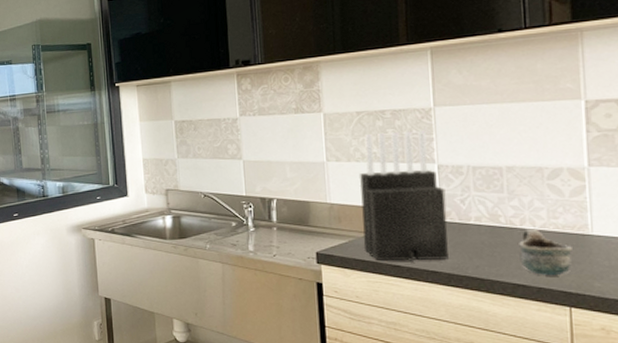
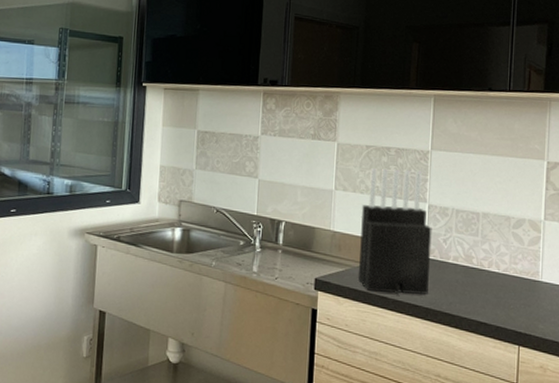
mug: present [519,228,572,276] -> none [485,271,525,316]

